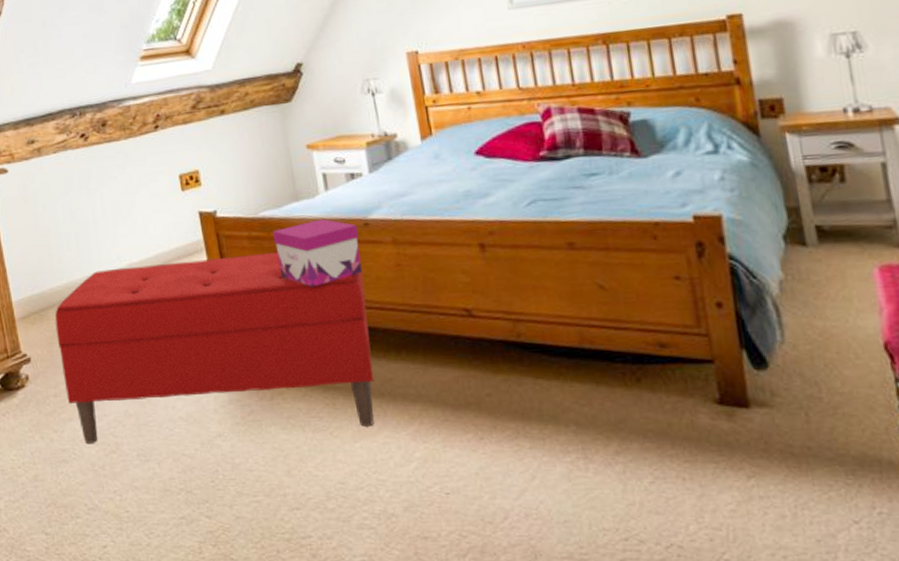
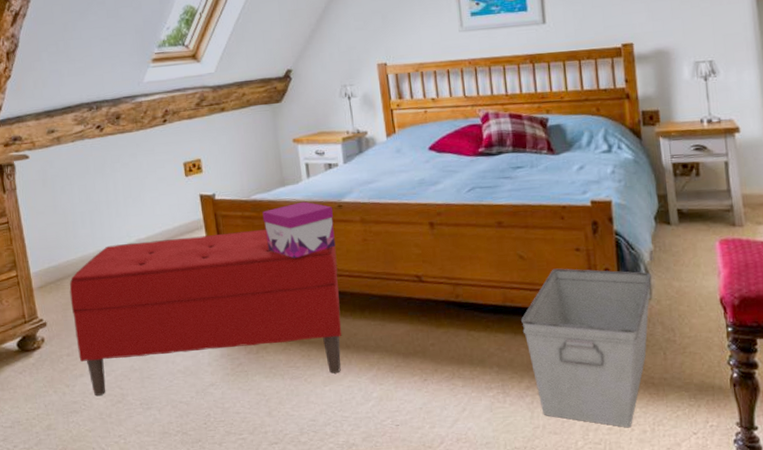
storage bin: none [605,301,783,509] -> present [521,268,651,427]

